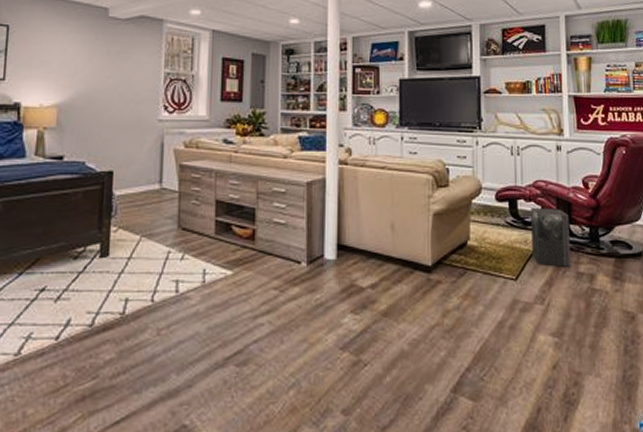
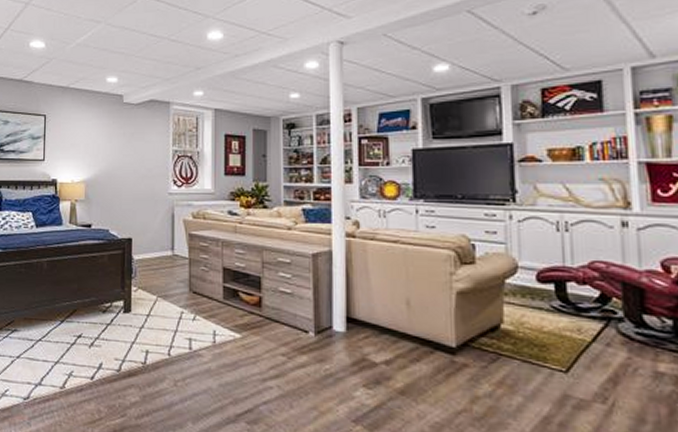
speaker: present [531,207,571,267] -> none [586,291,645,364]

